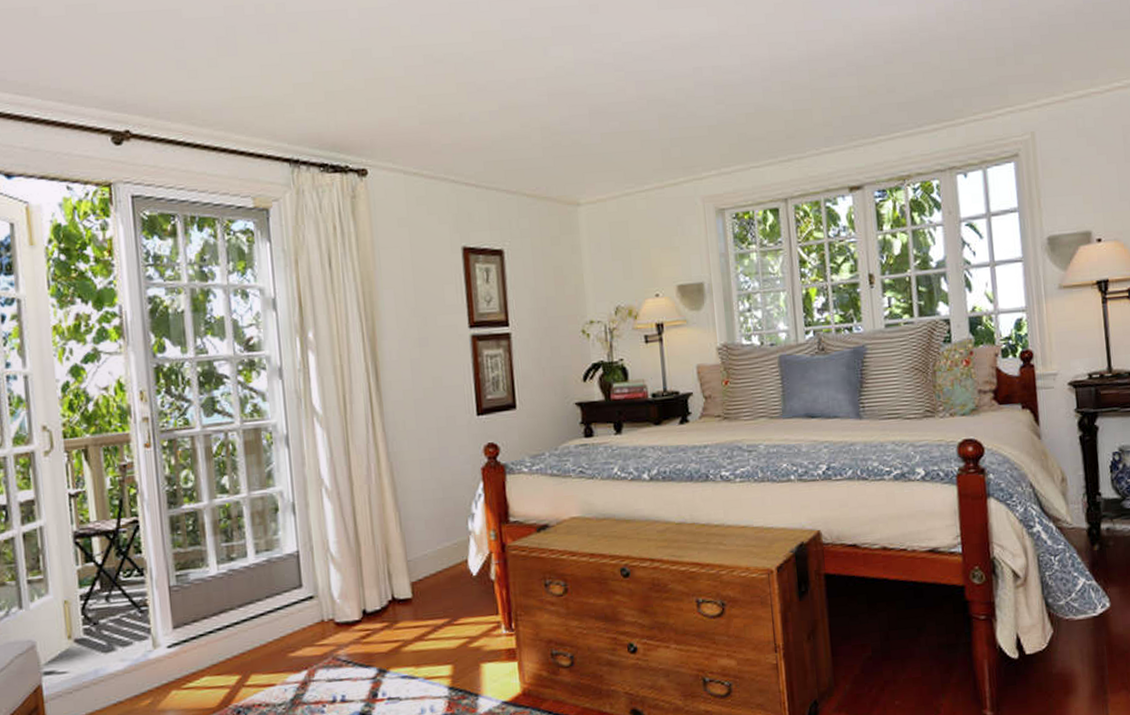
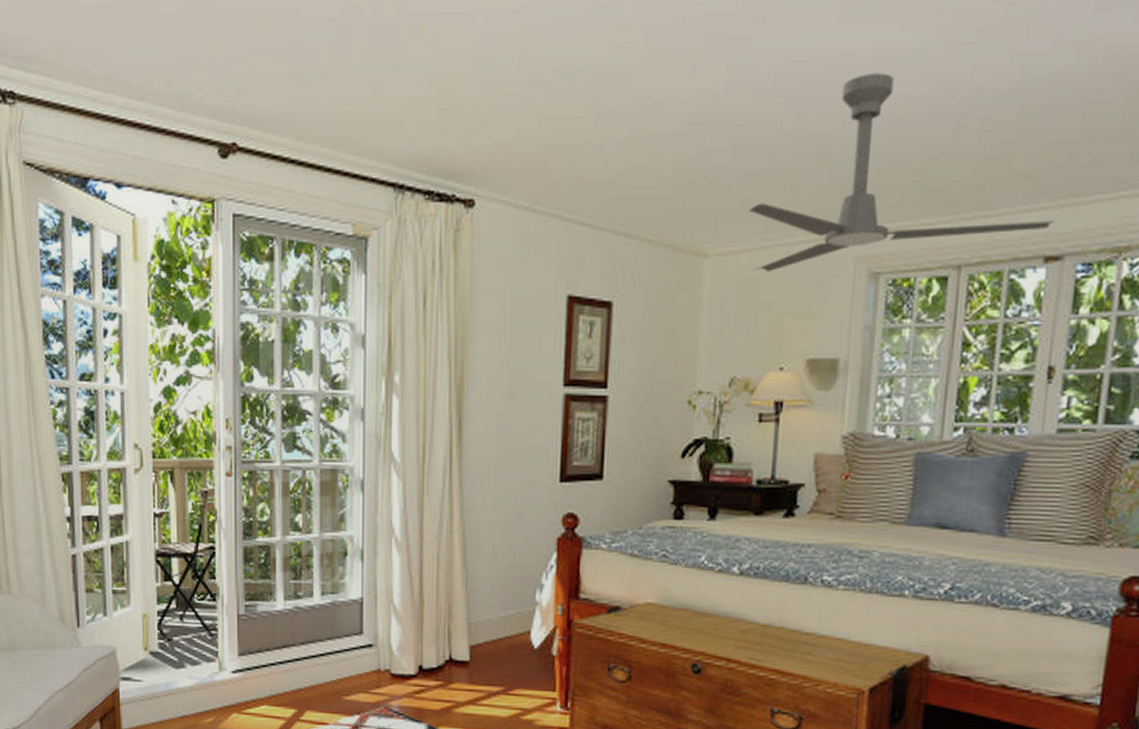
ceiling fan: none [609,49,851,215] -> present [749,73,1054,273]

